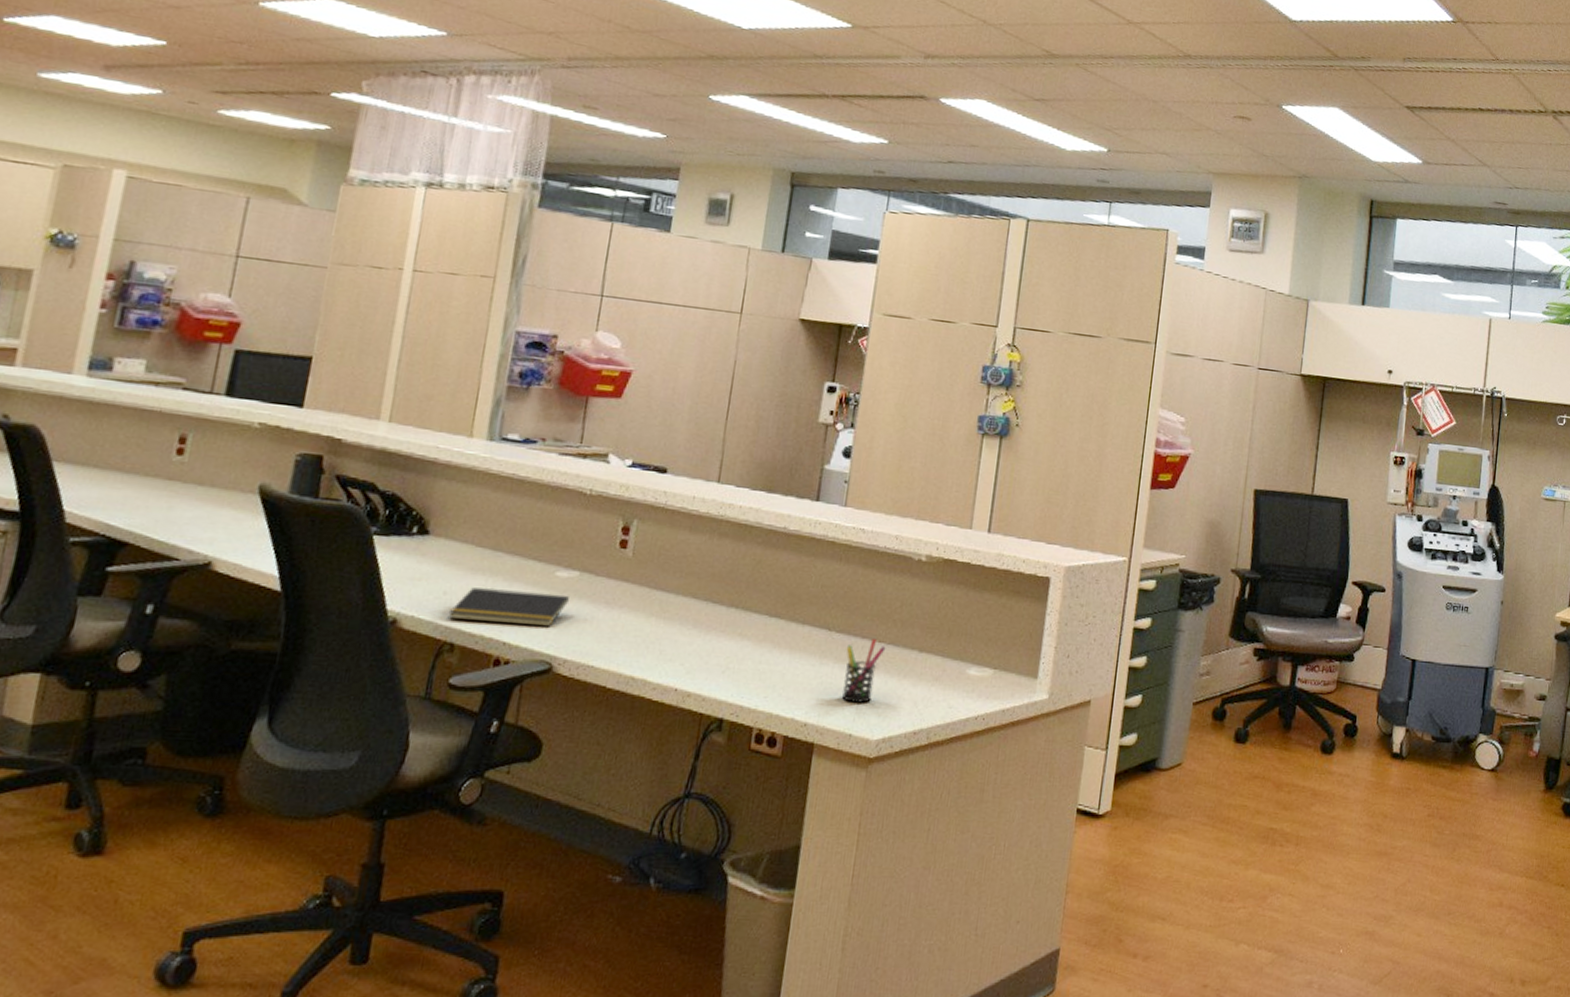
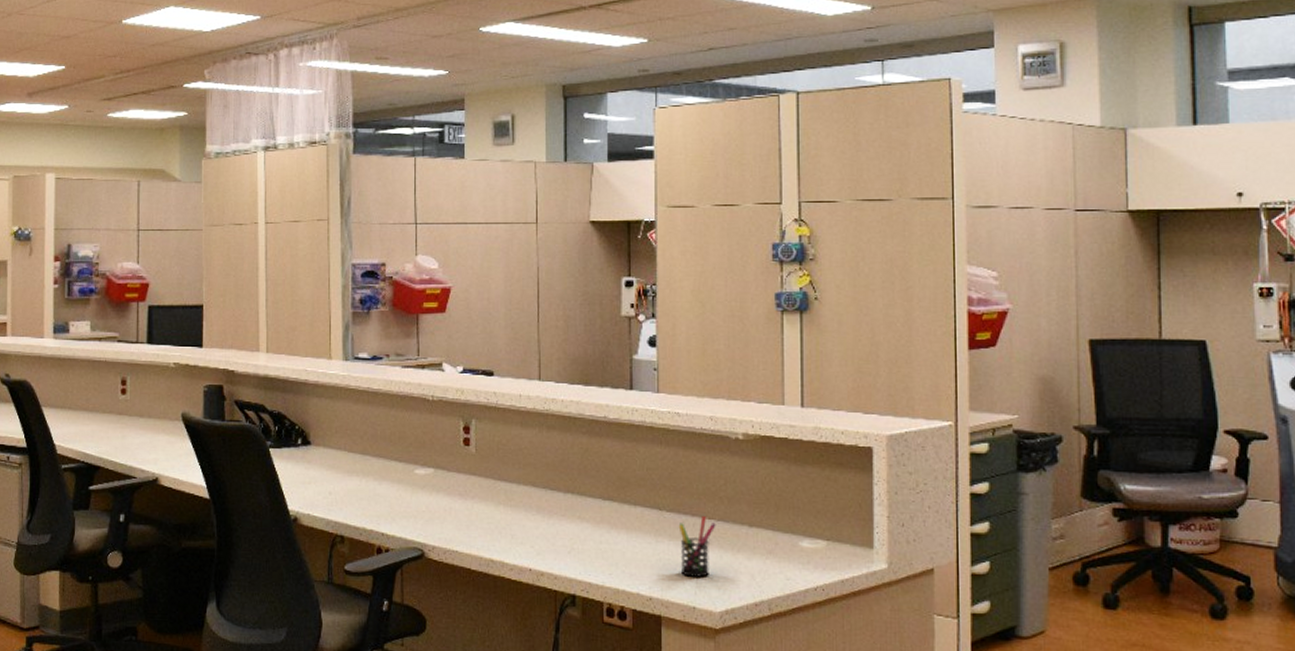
notepad: present [447,587,569,627] -> none [335,487,428,519]

